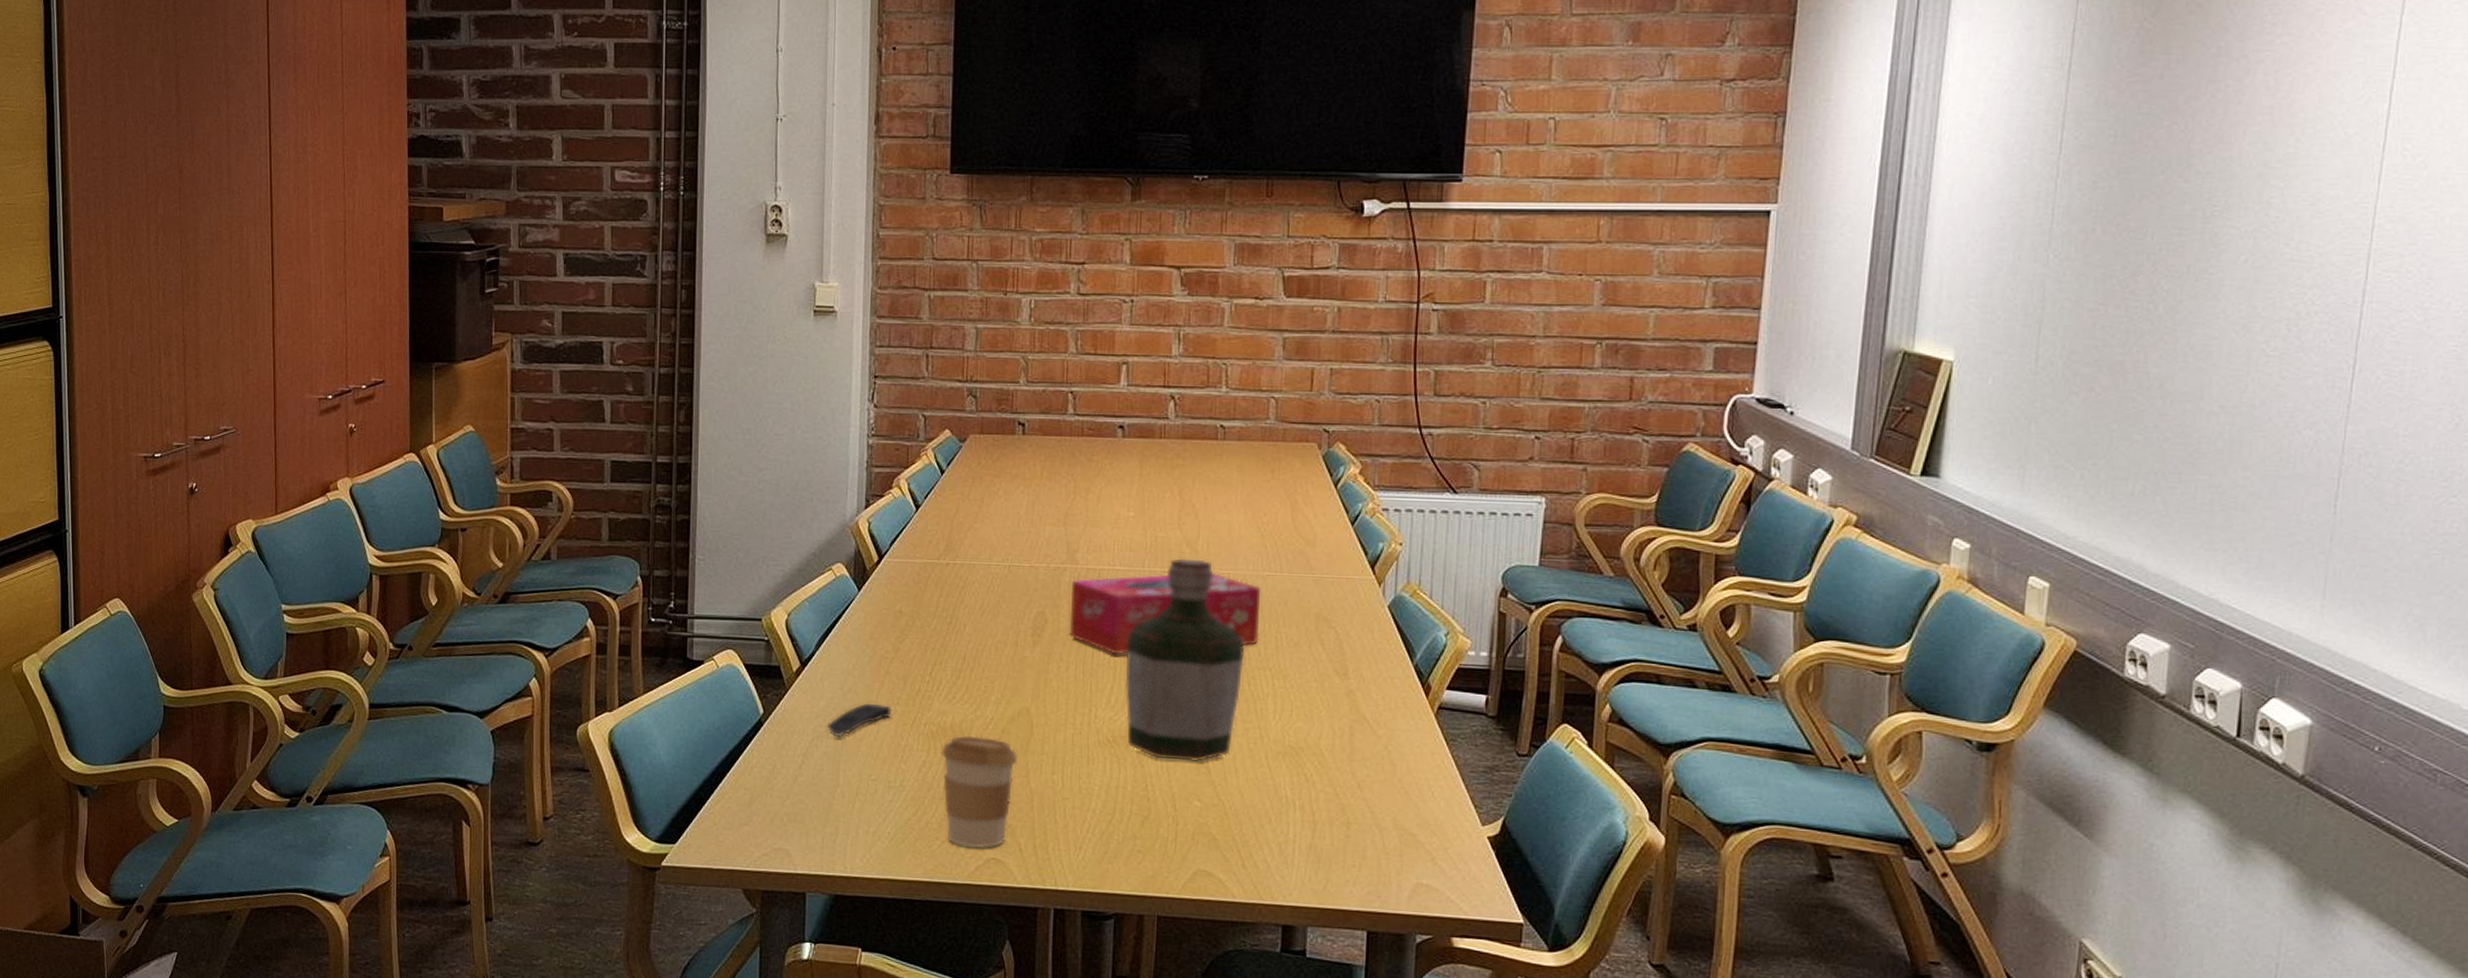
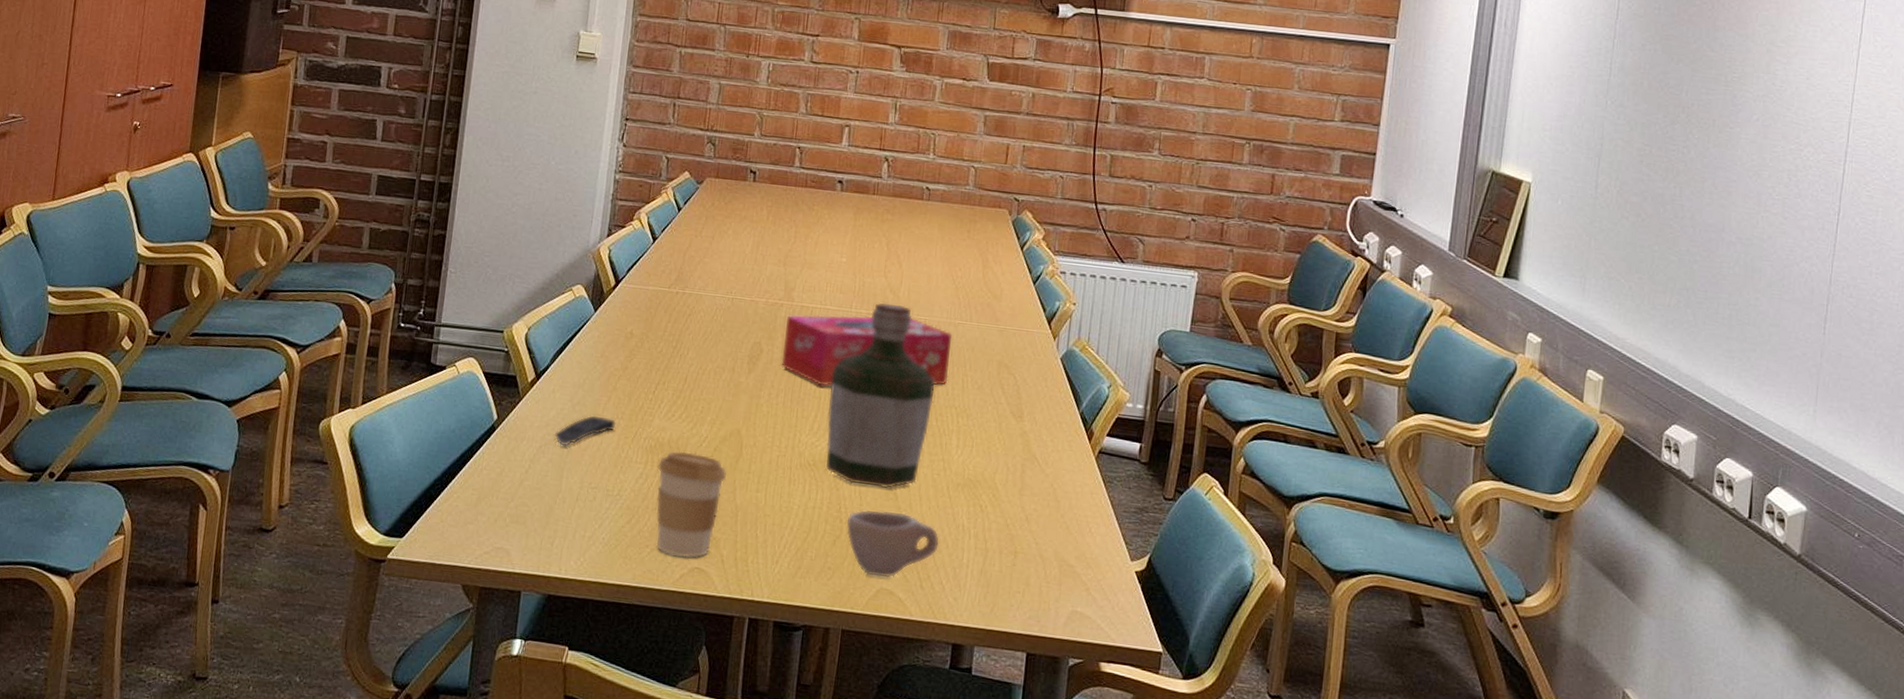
cup: none [1155,786,1260,858] -> present [847,509,940,578]

